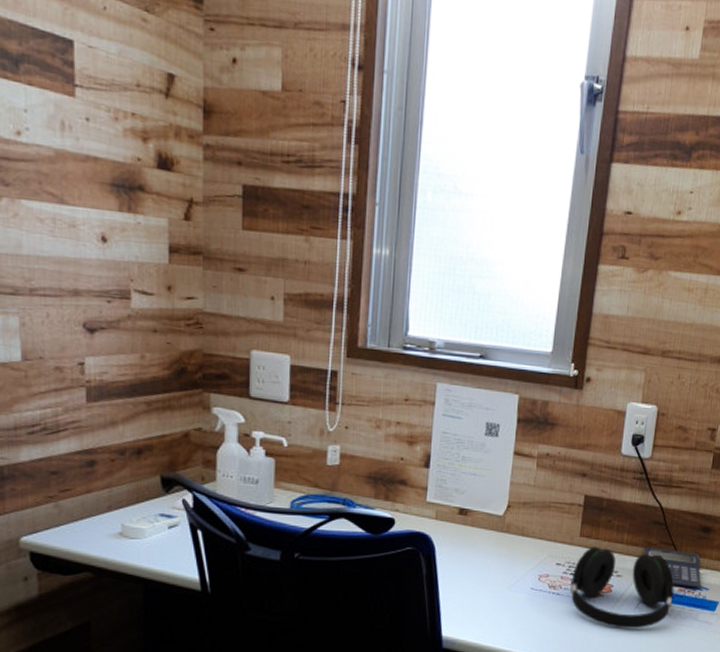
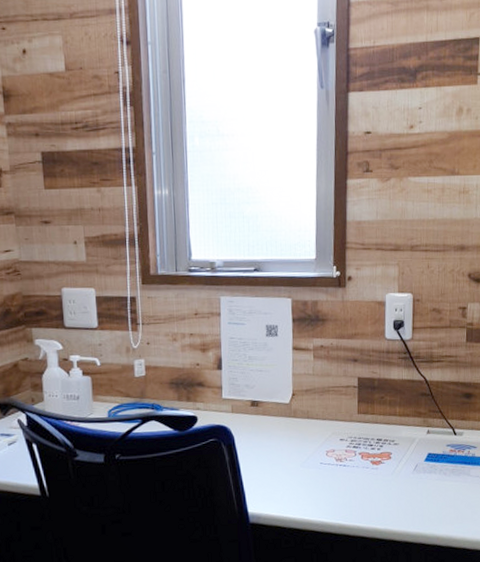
headphones: present [570,546,675,629] -> none [354,420,446,490]
calculator: present [644,547,702,588] -> none [415,416,470,448]

